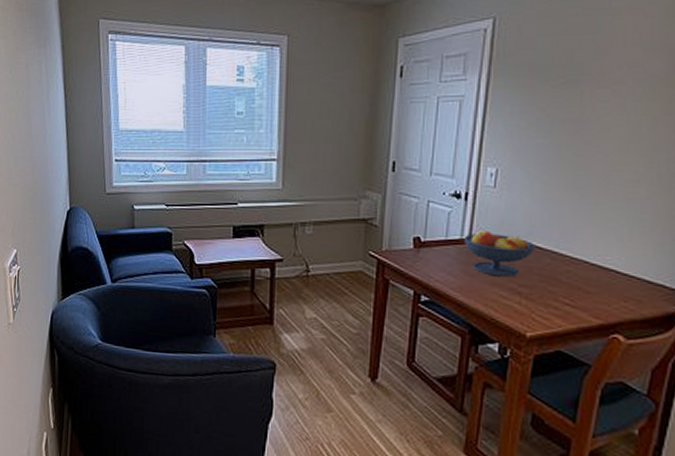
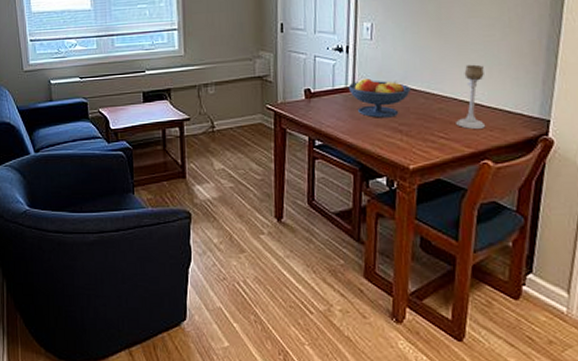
candle holder: none [585,224,623,298] -> present [456,64,486,129]

